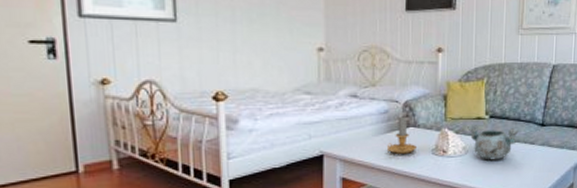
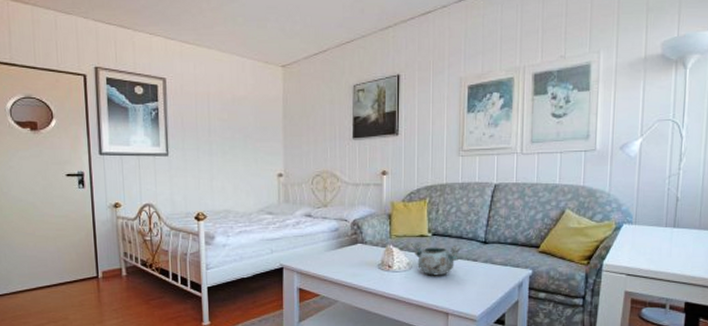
candle: present [386,116,418,155] -> none [337,234,365,269]

